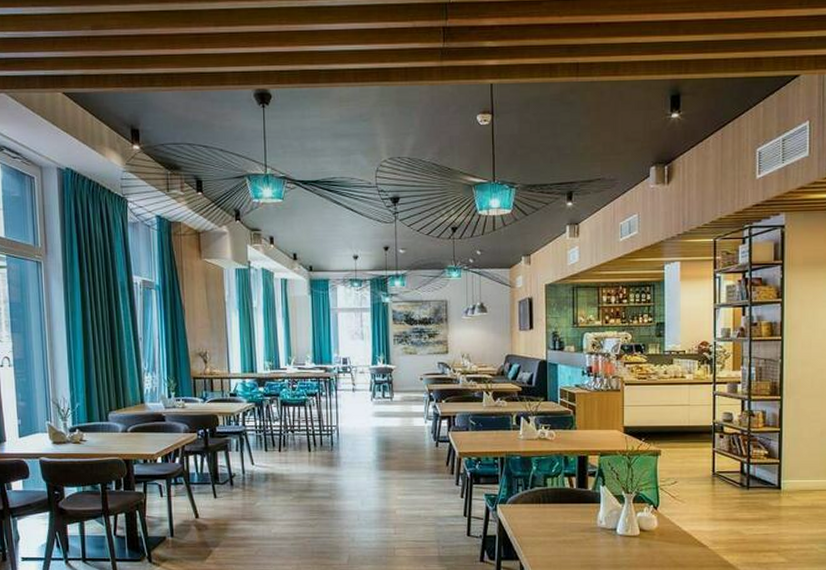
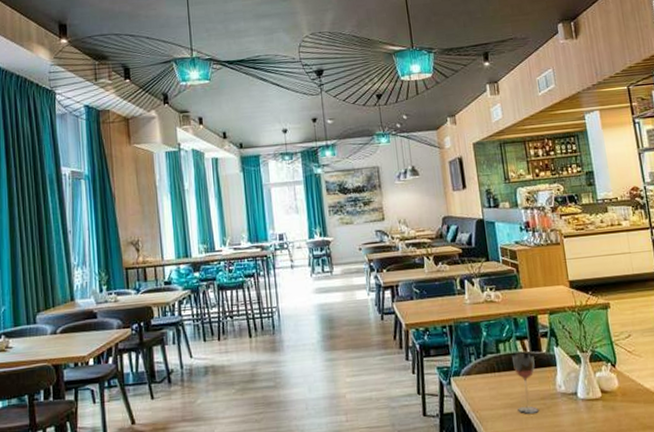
wineglass: none [557,488,579,543] -> present [512,352,539,414]

